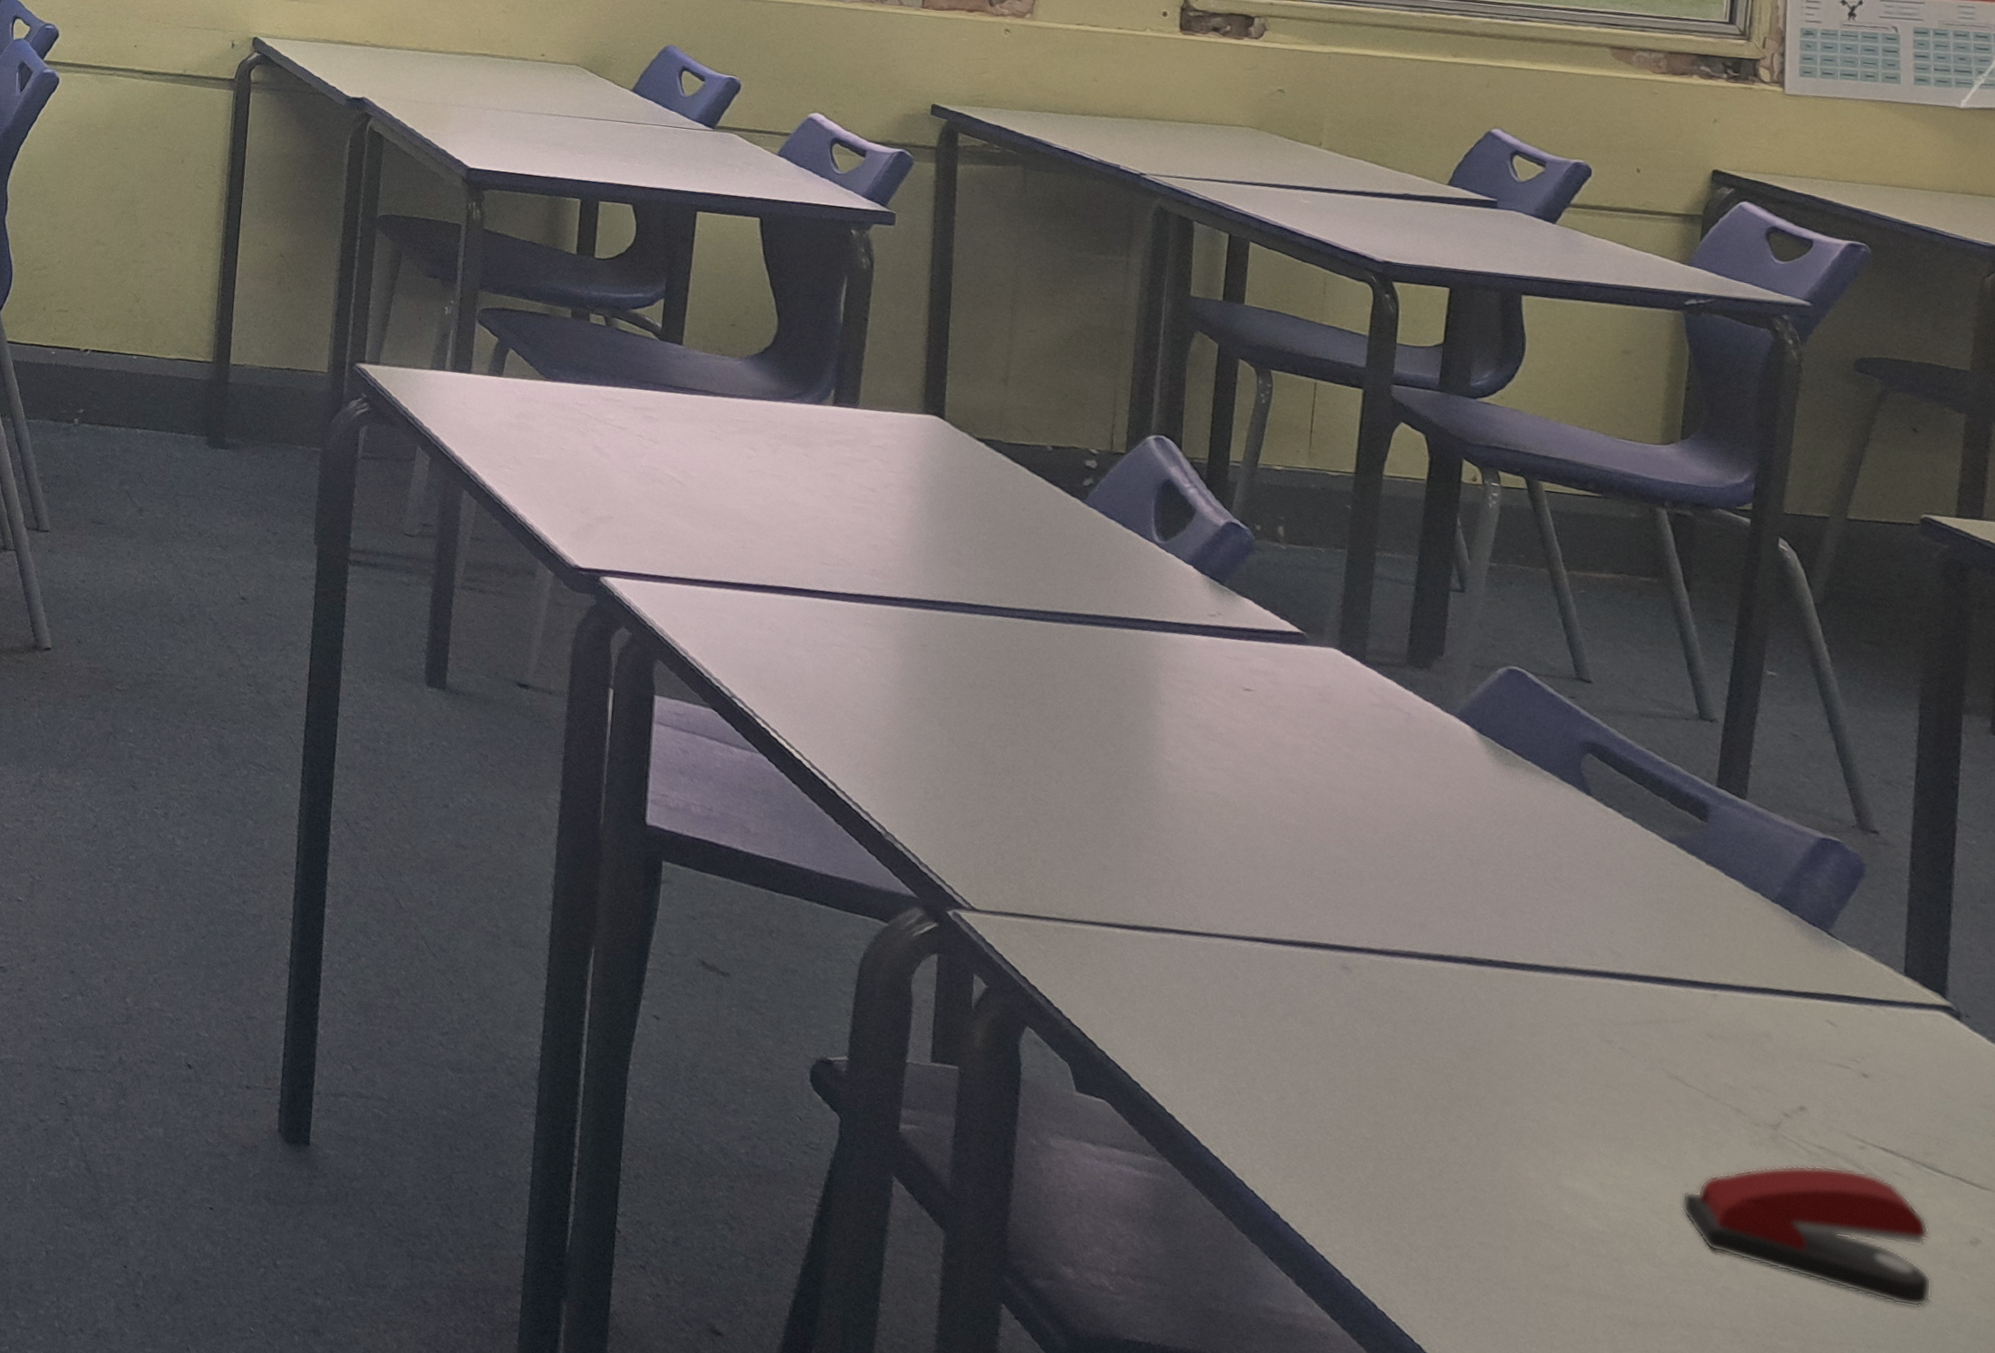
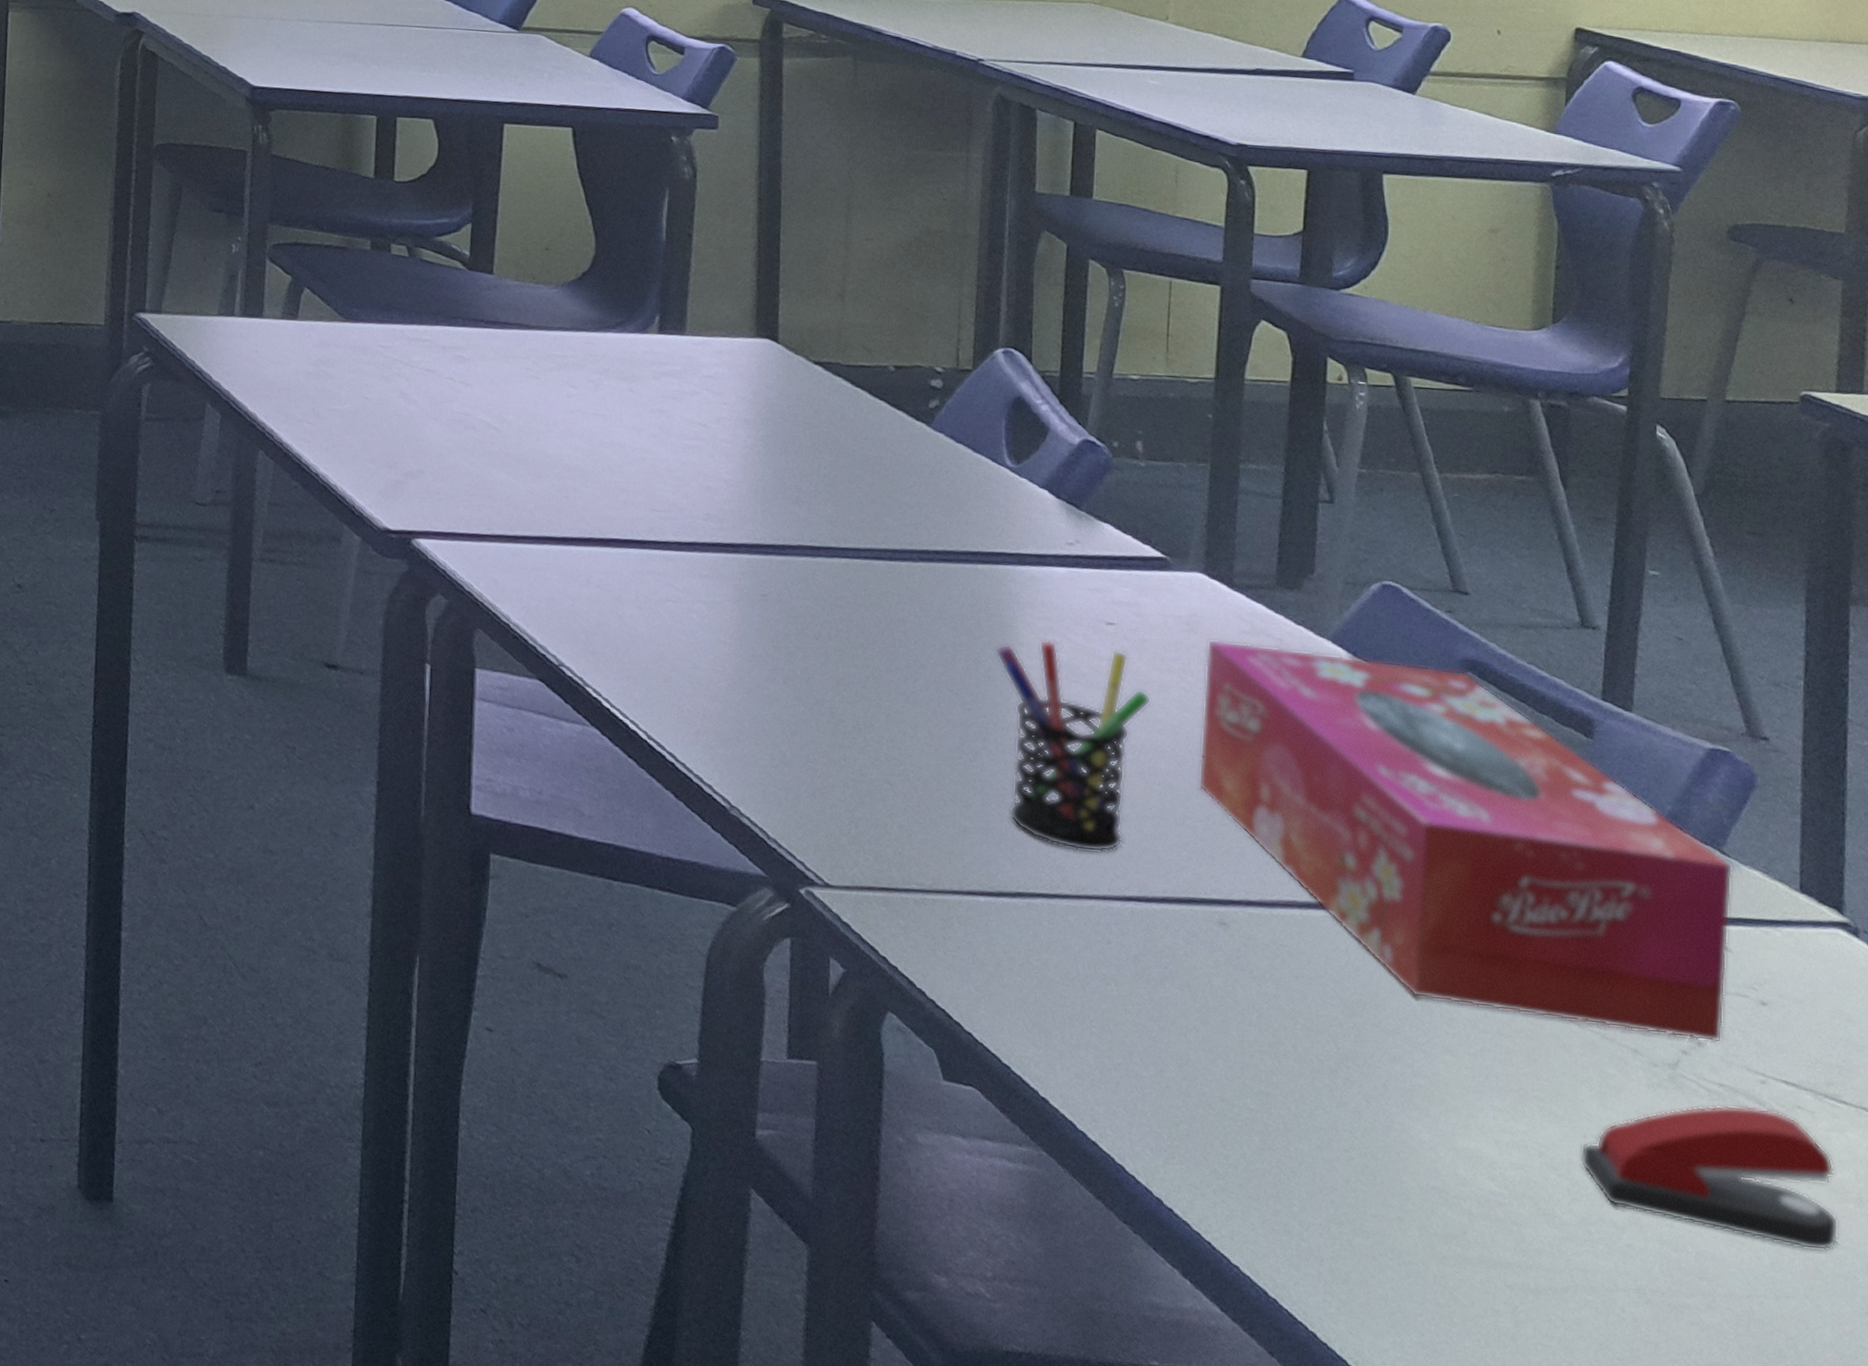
pen holder: none [1138,701,1284,896] -> present [995,640,1151,853]
tissue box: none [1326,709,1840,1108] -> present [1198,639,1733,1042]

